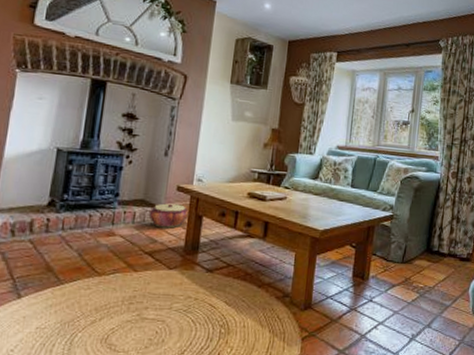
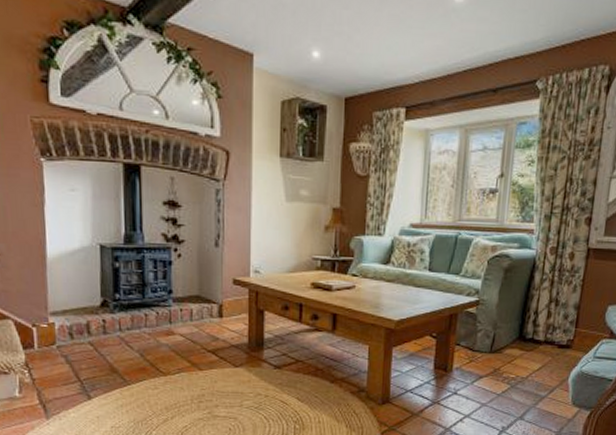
woven basket: present [148,203,189,228] -> none [206,298,249,325]

